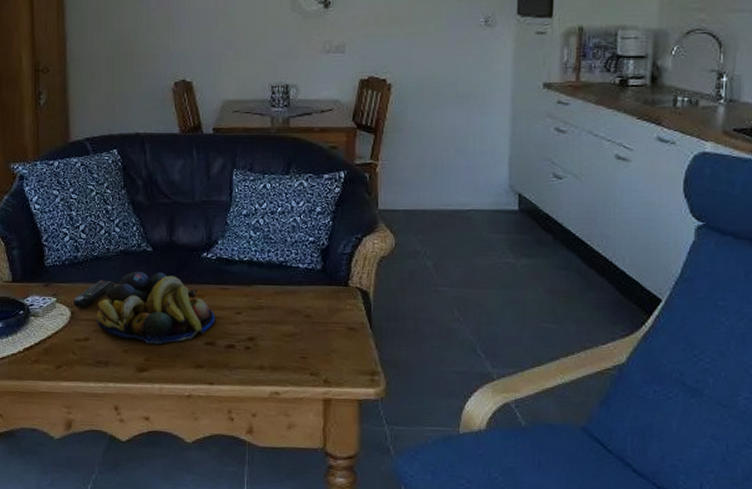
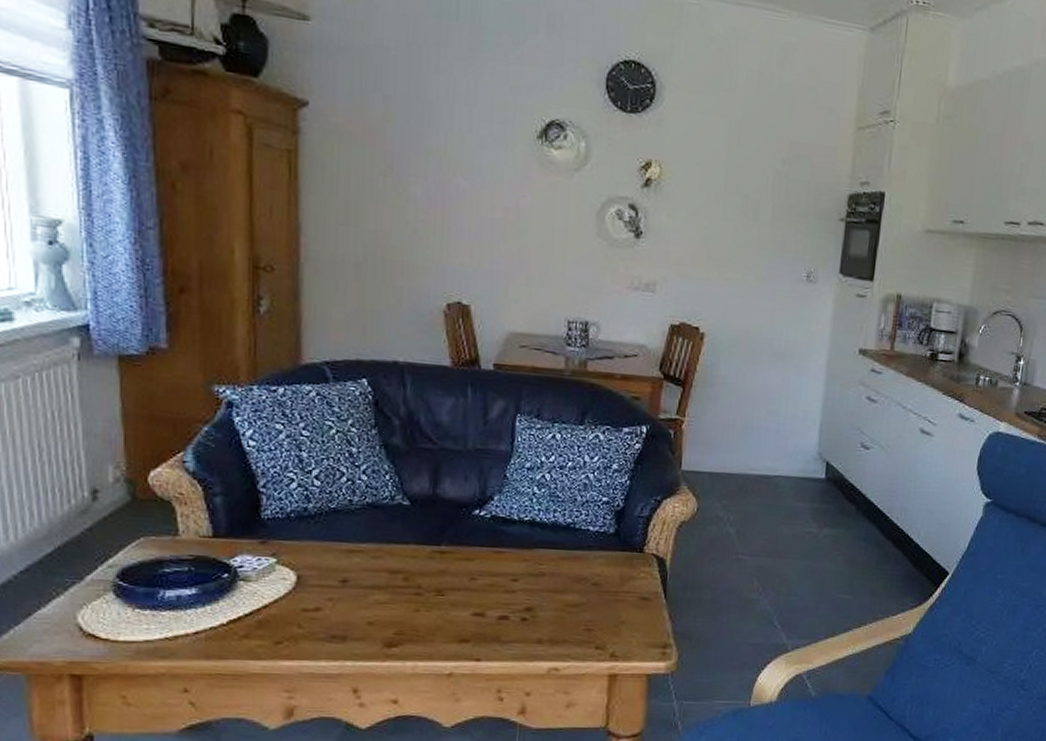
remote control: present [74,280,116,308] -> none [301,537,360,572]
fruit bowl: present [96,271,216,345] -> none [331,528,487,616]

